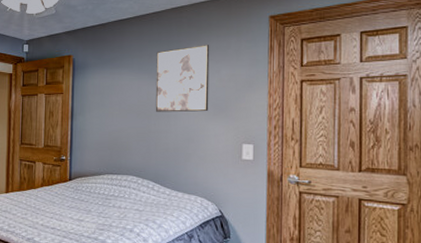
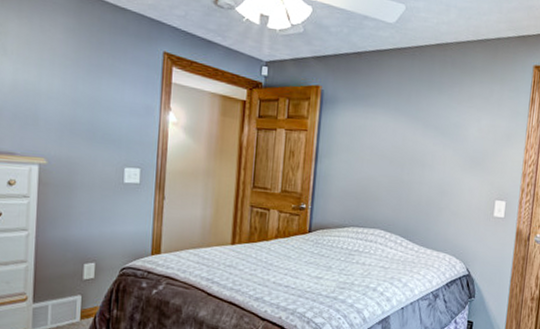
wall art: present [155,45,210,112] -> none [409,89,472,164]

